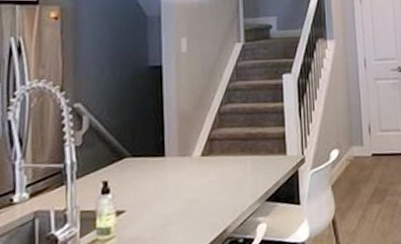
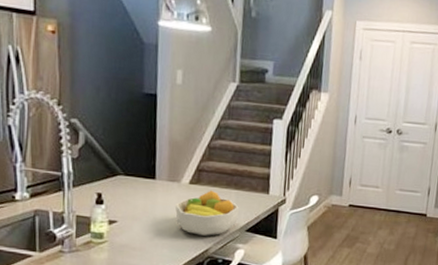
fruit bowl: none [187,159,256,214] -> present [174,190,239,236]

